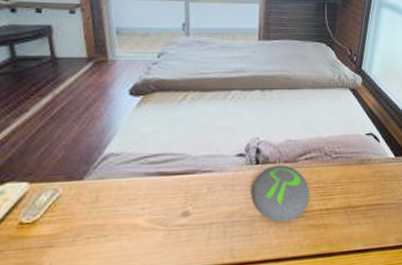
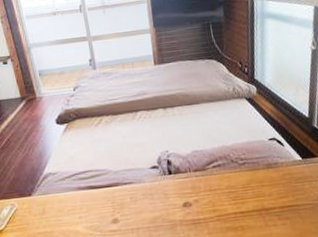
coaster: present [253,165,309,222] -> none [169,173,223,226]

